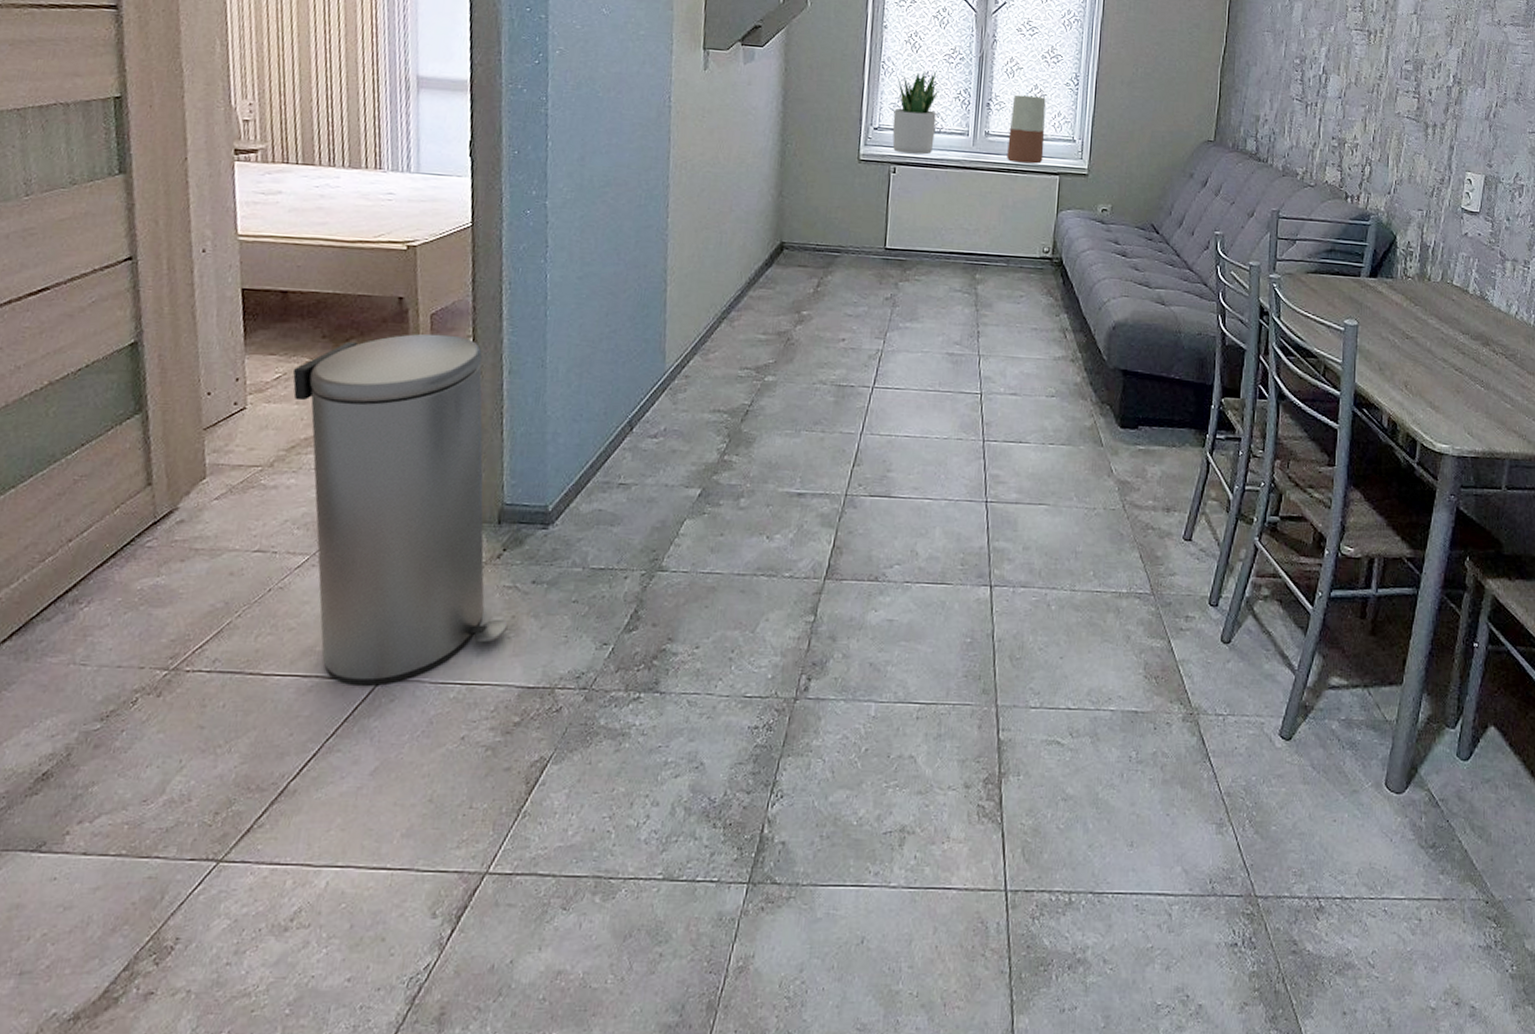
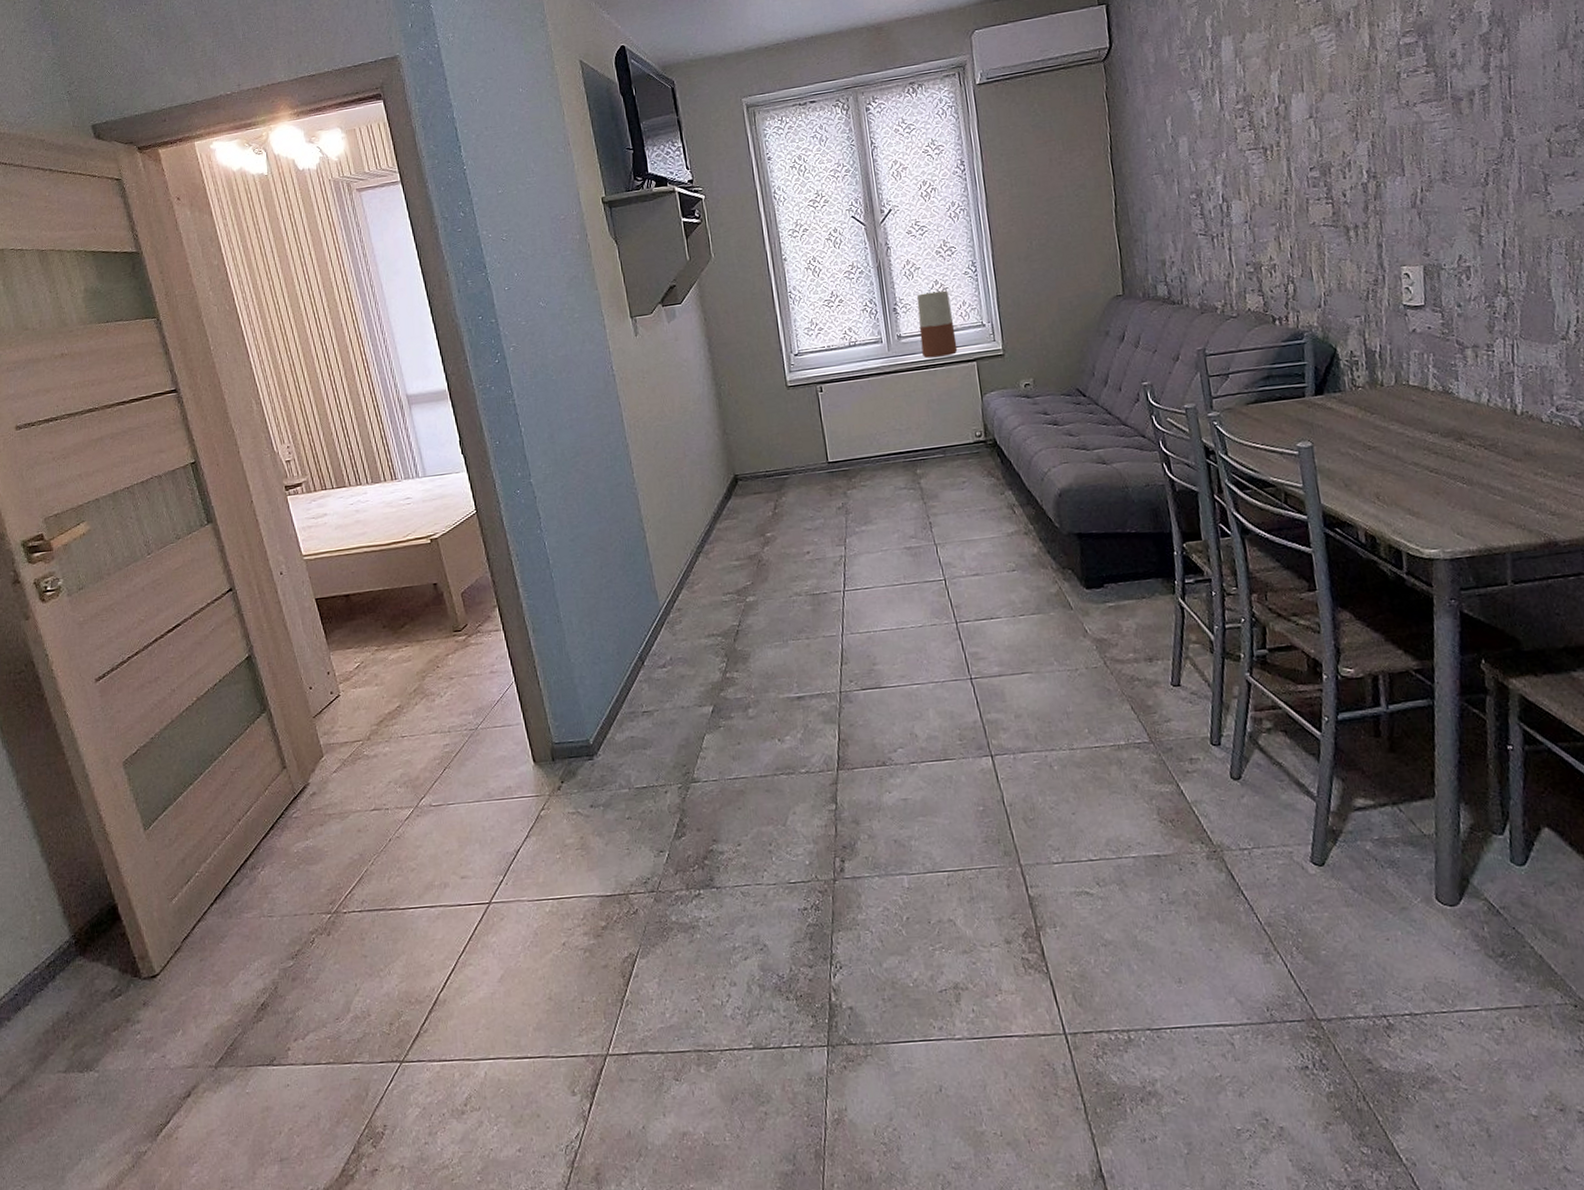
pedal bin: present [292,333,510,686] -> none [367,607,580,910]
planter: present [892,70,939,155] -> none [806,289,852,373]

